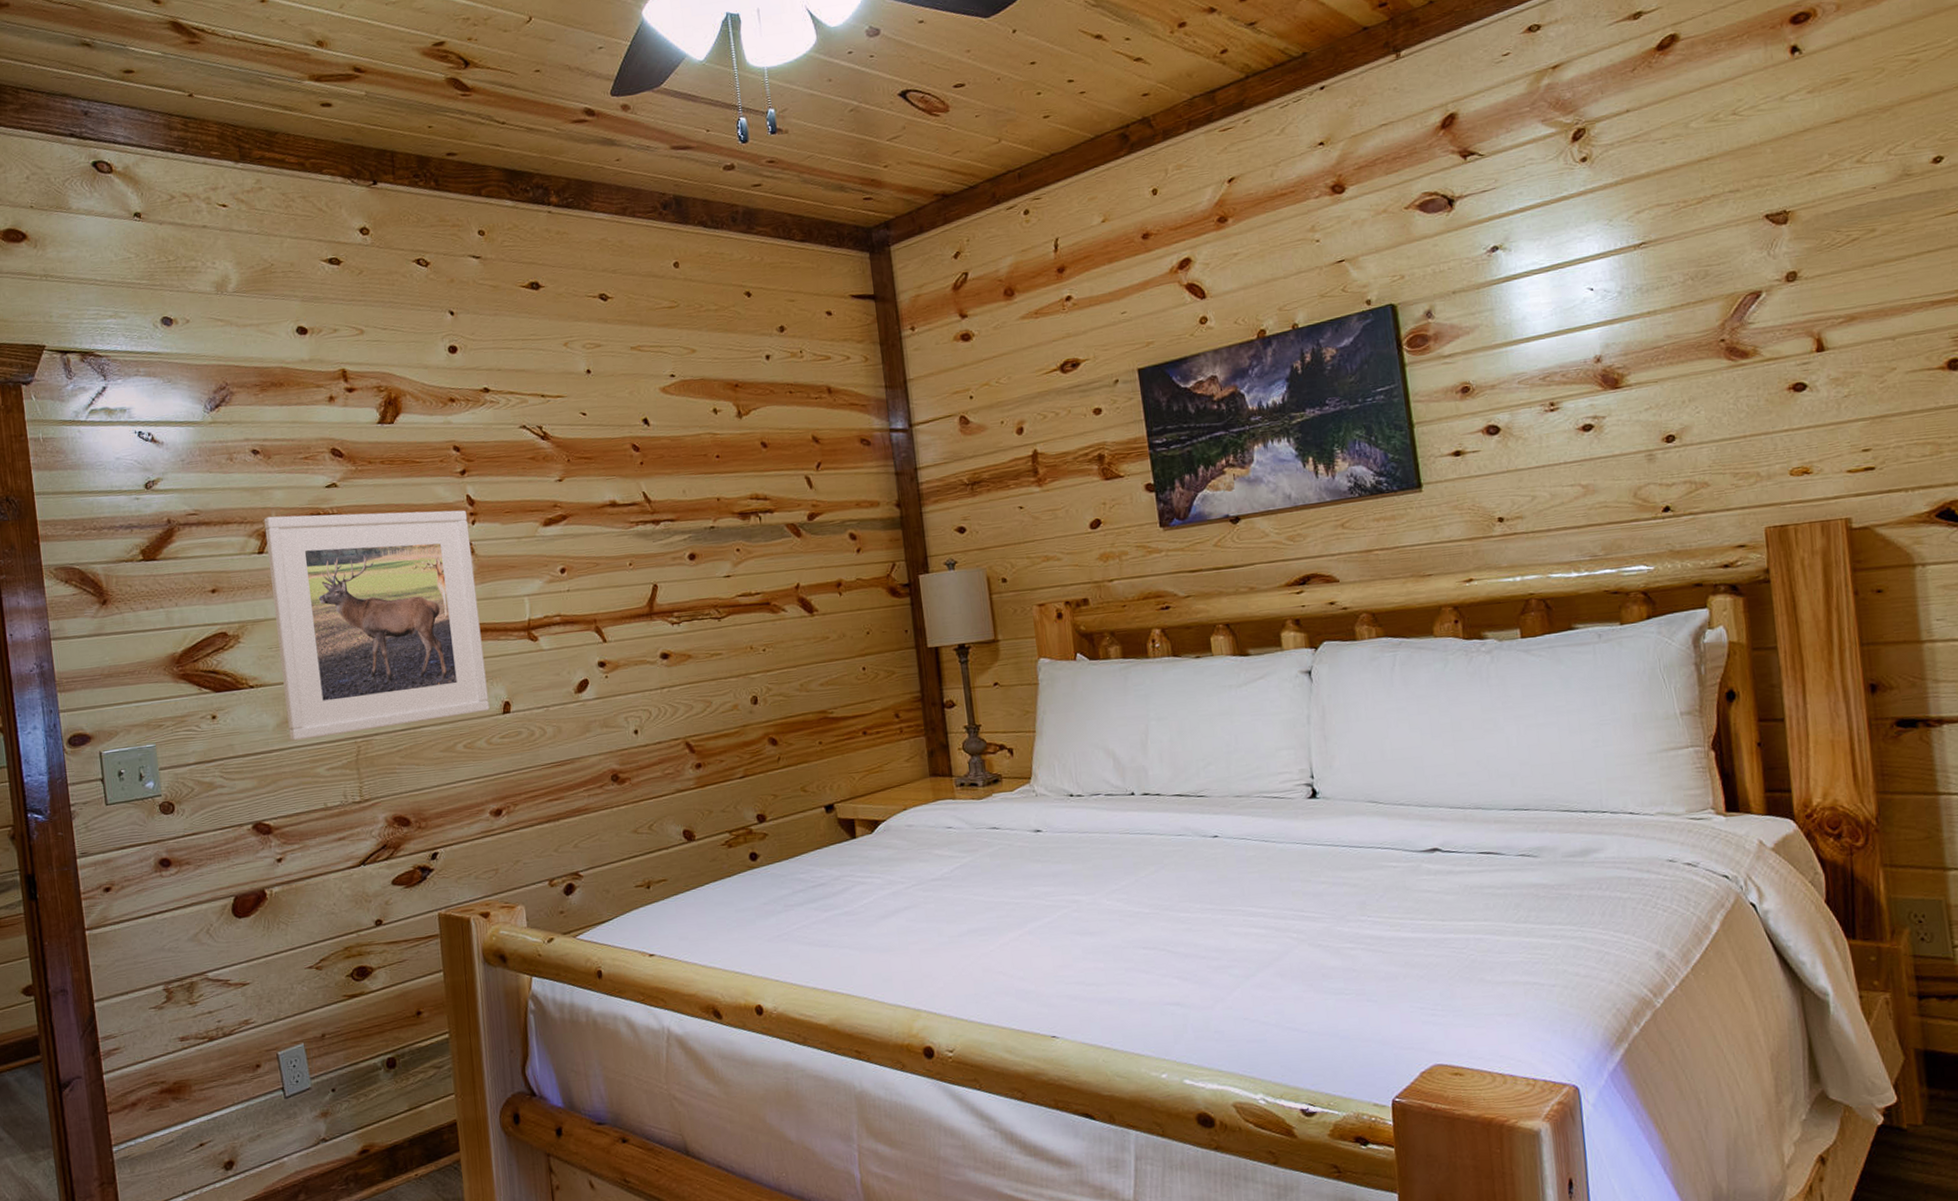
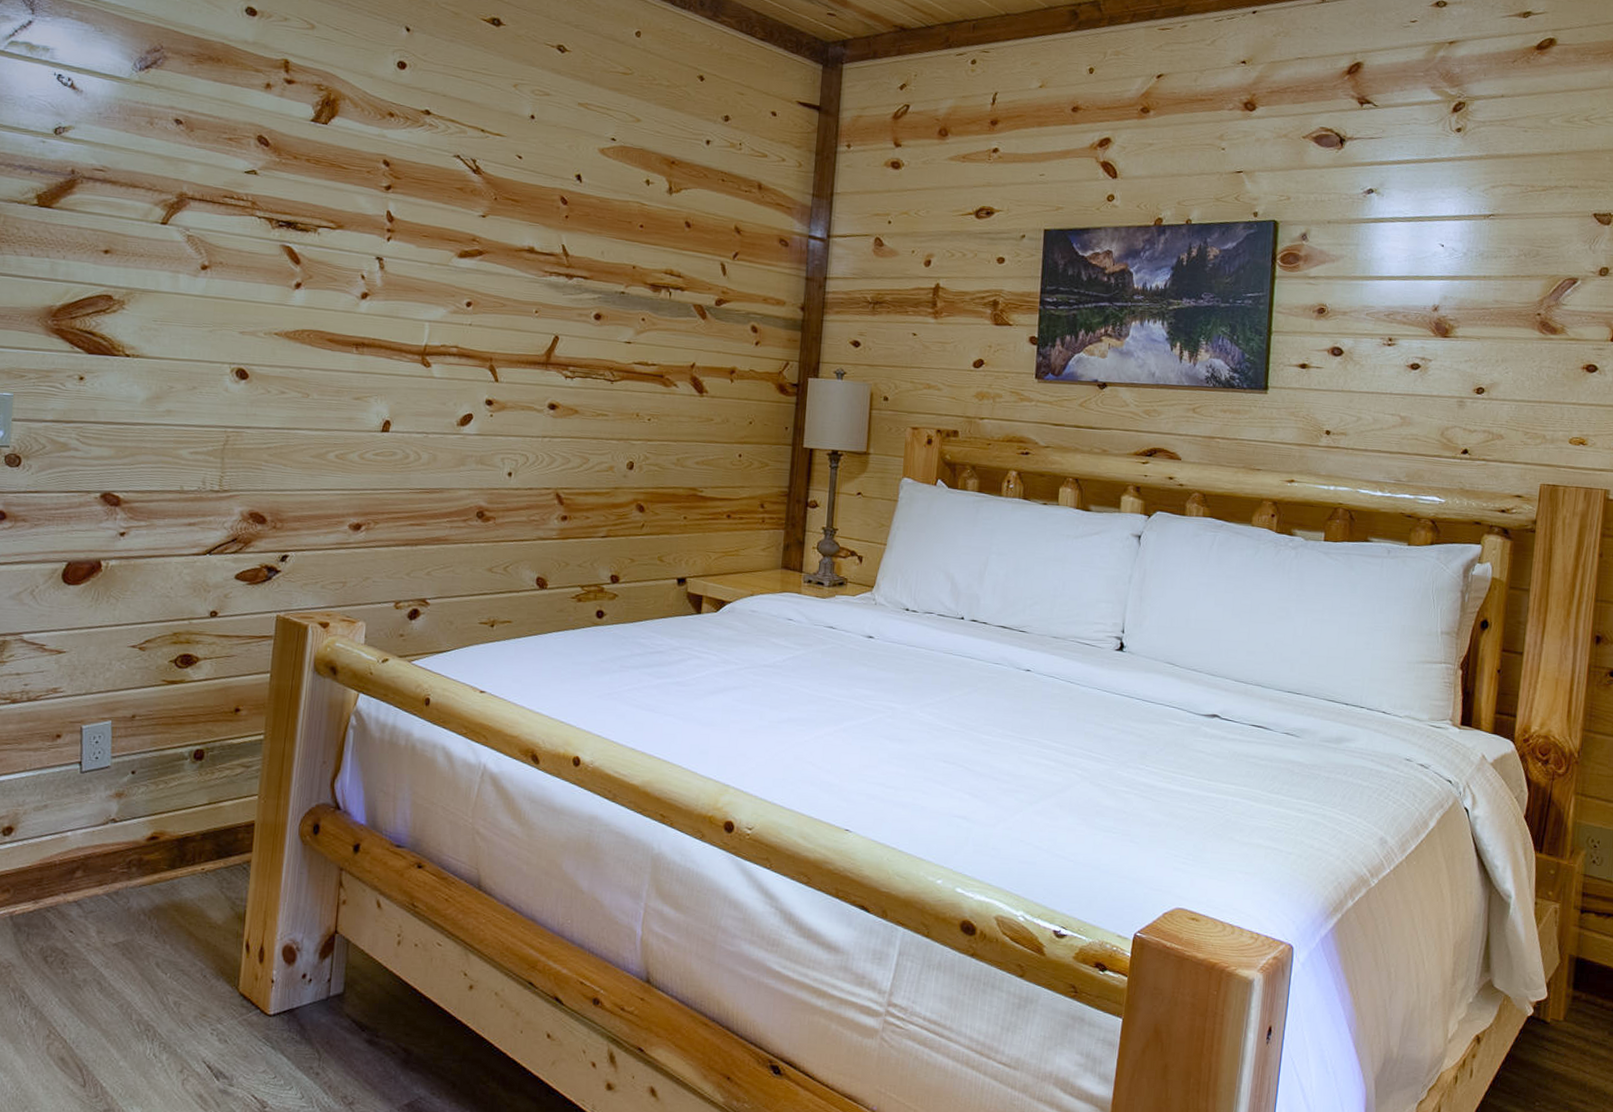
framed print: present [263,510,490,741] -> none [157,189,384,426]

